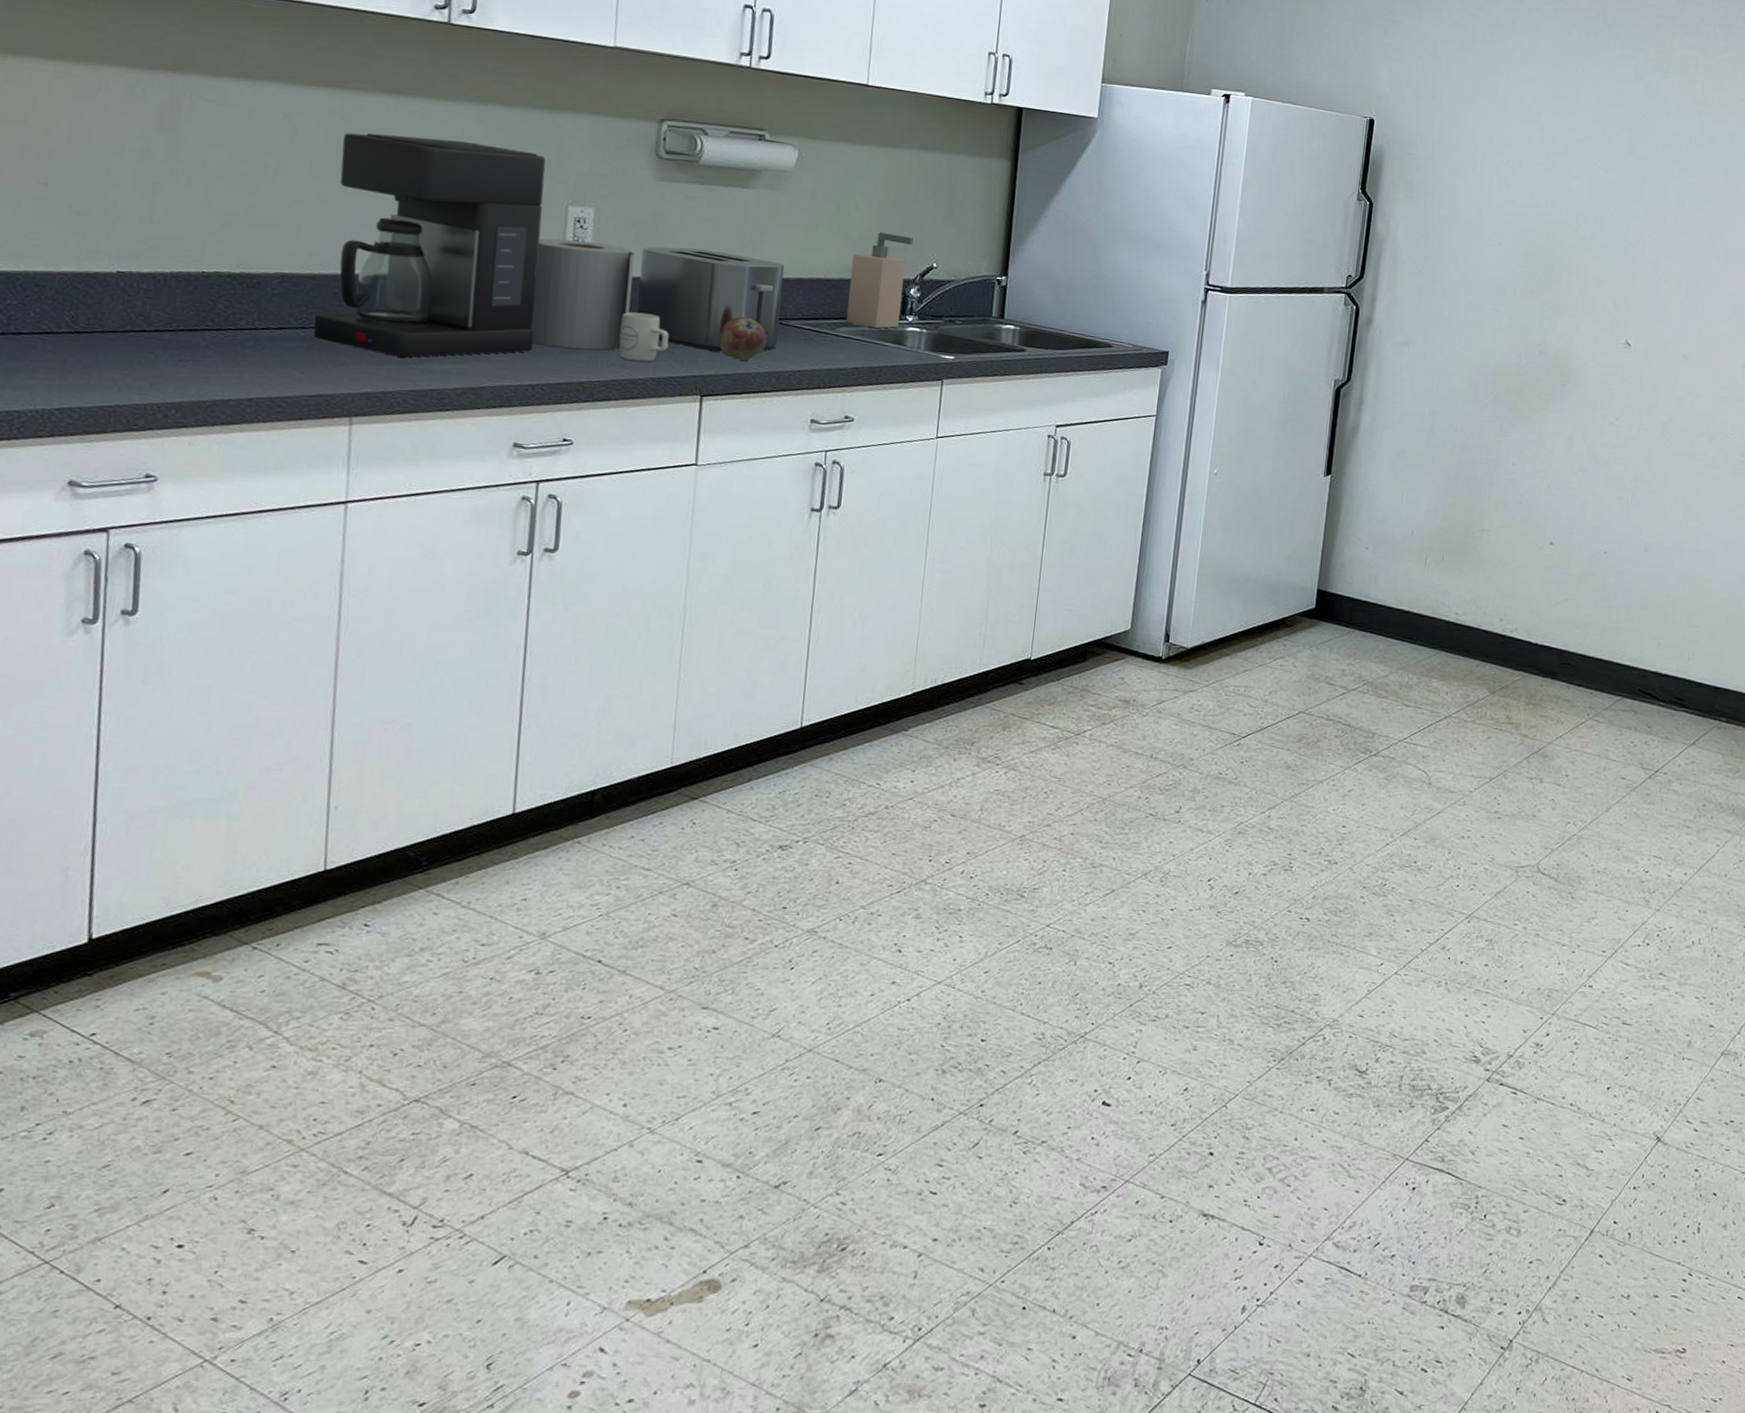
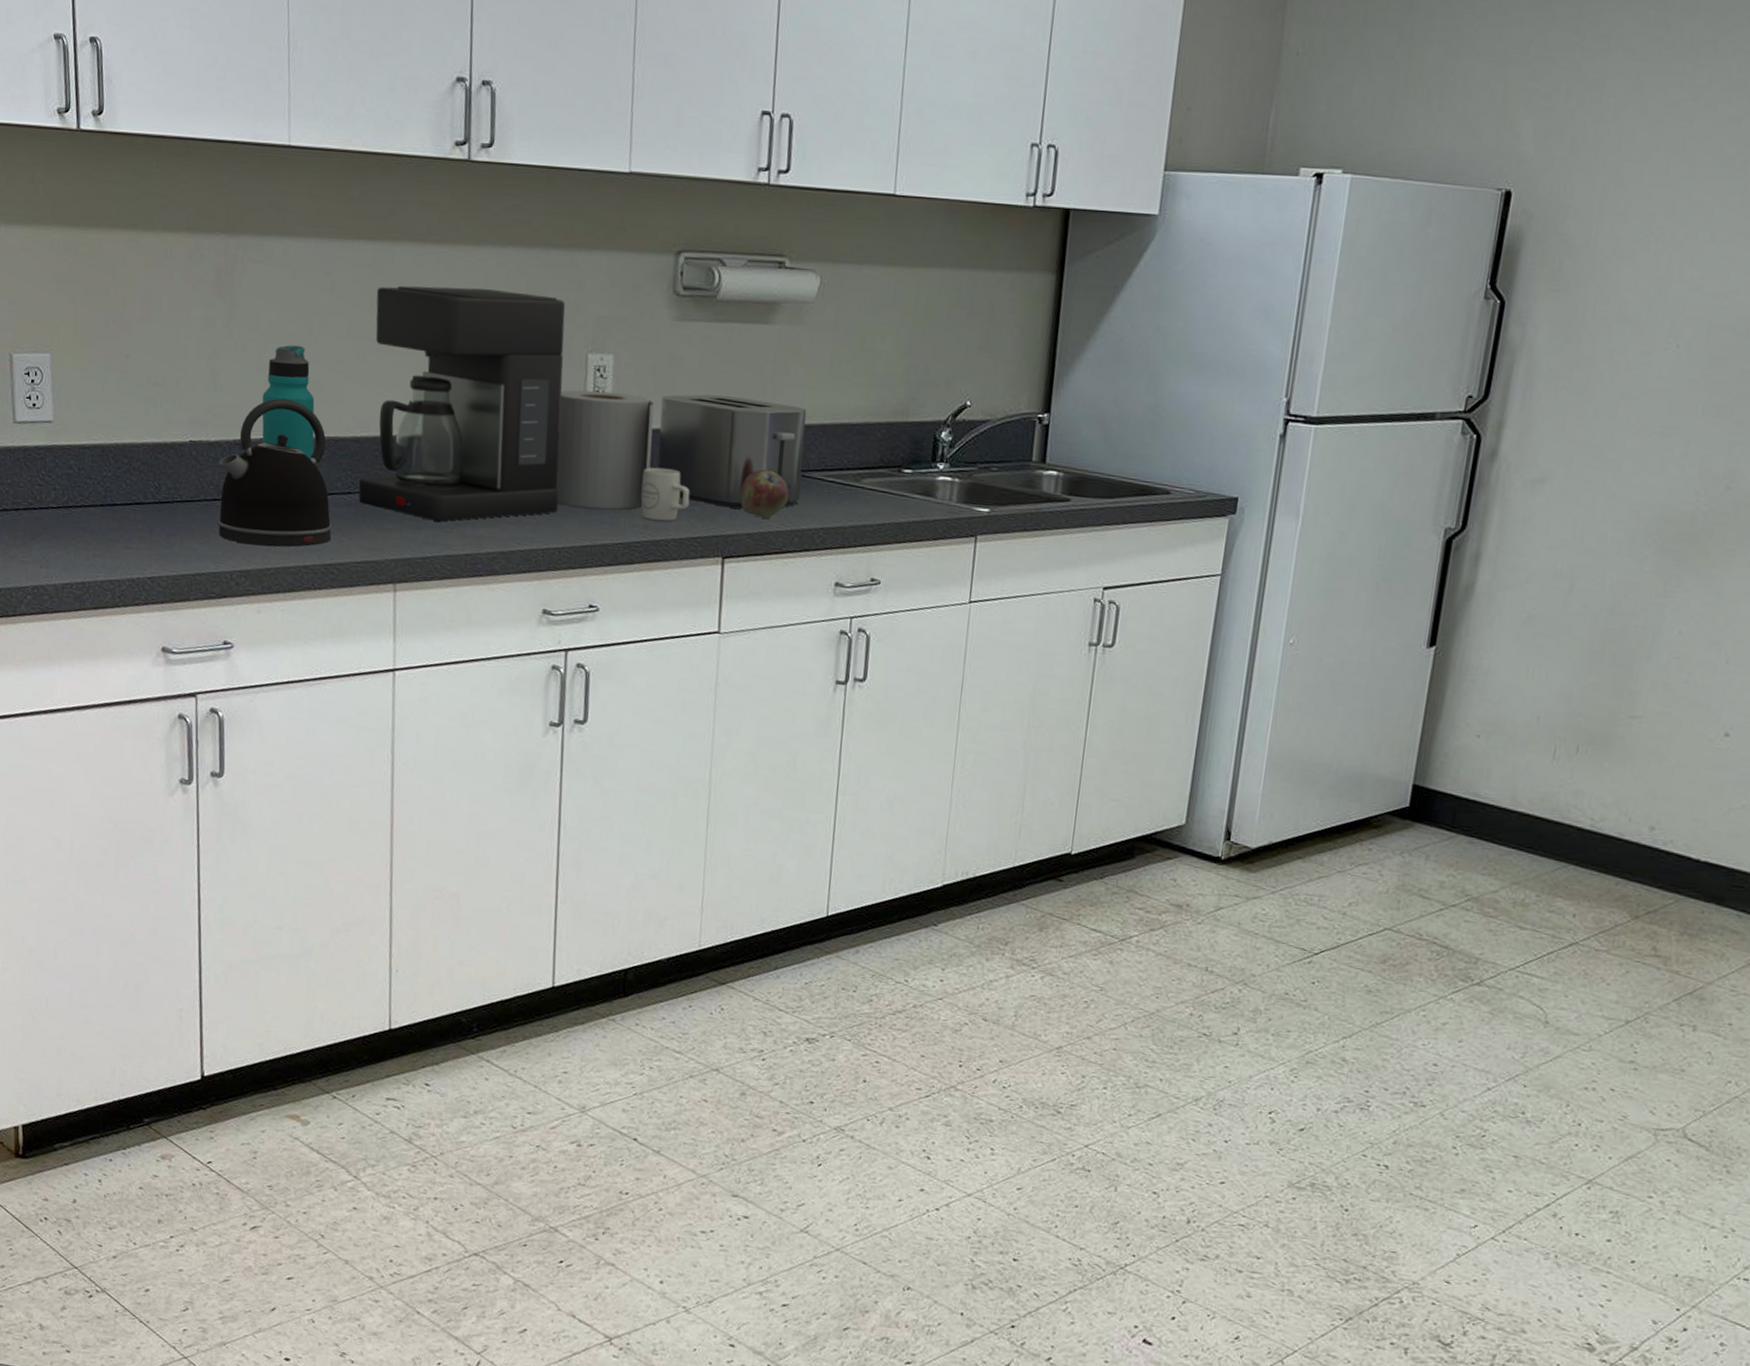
kettle: none [144,233,283,380] -> present [216,398,333,547]
water bottle: none [204,182,268,295] -> present [262,345,315,460]
soap dispenser: present [846,232,913,329] -> none [872,367,945,479]

